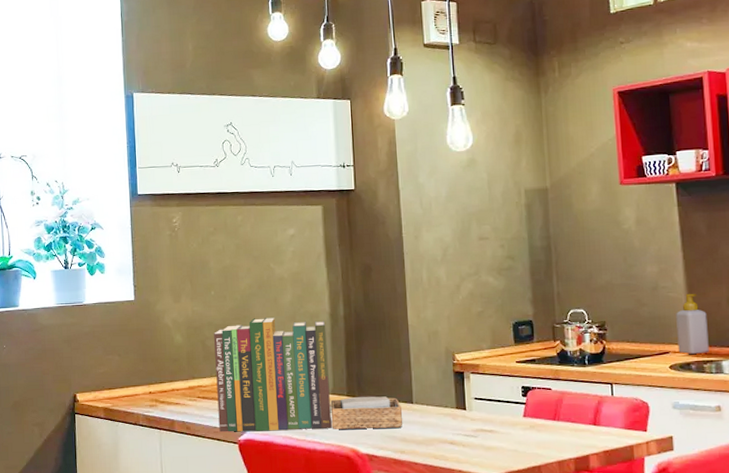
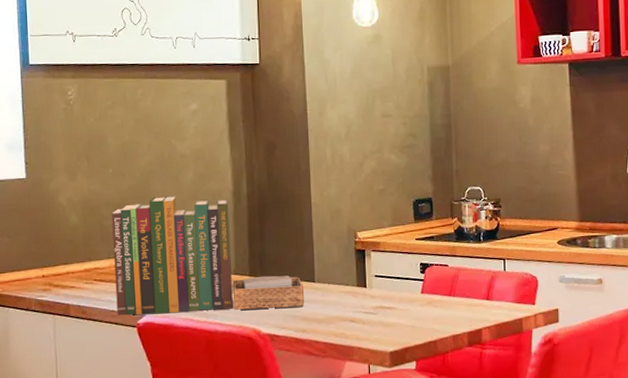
soap bottle: present [676,293,709,355] -> none [565,171,594,231]

